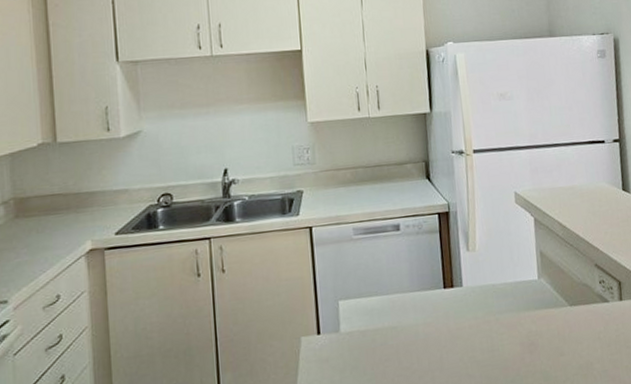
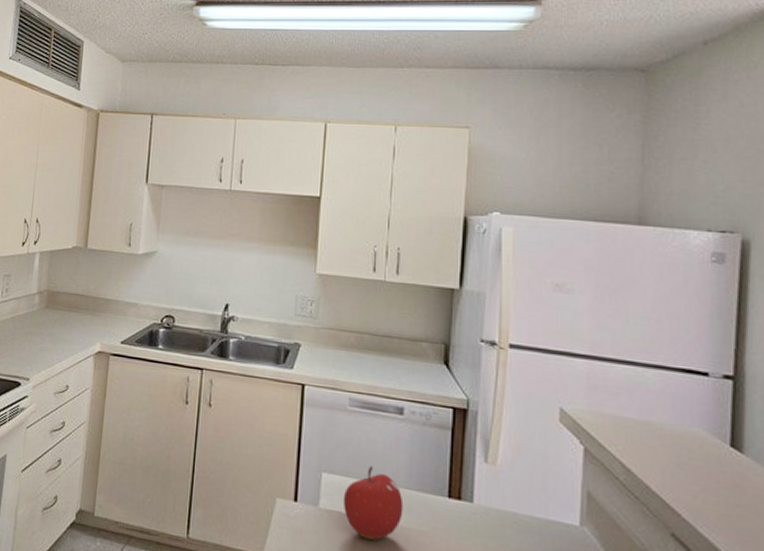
fruit: none [359,282,411,346] -> present [342,466,404,541]

